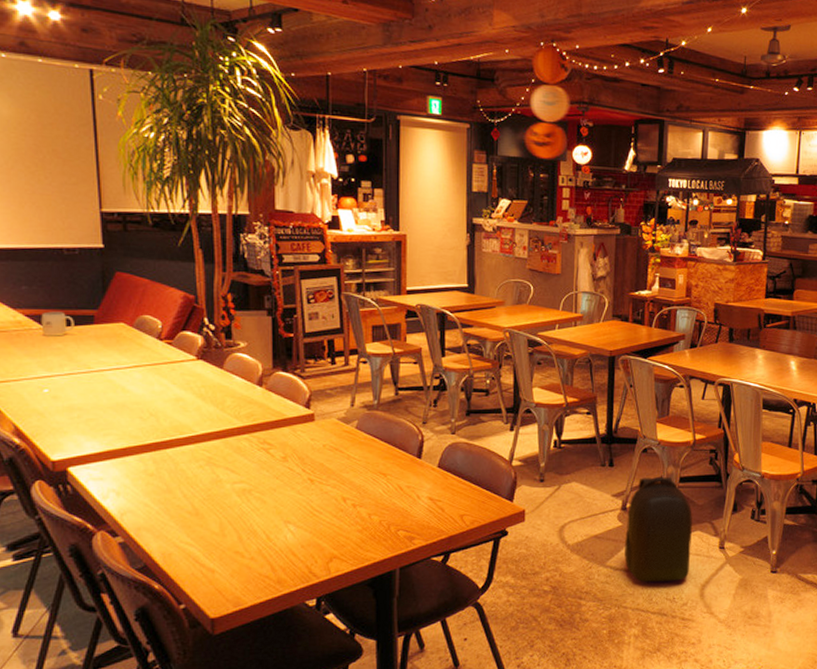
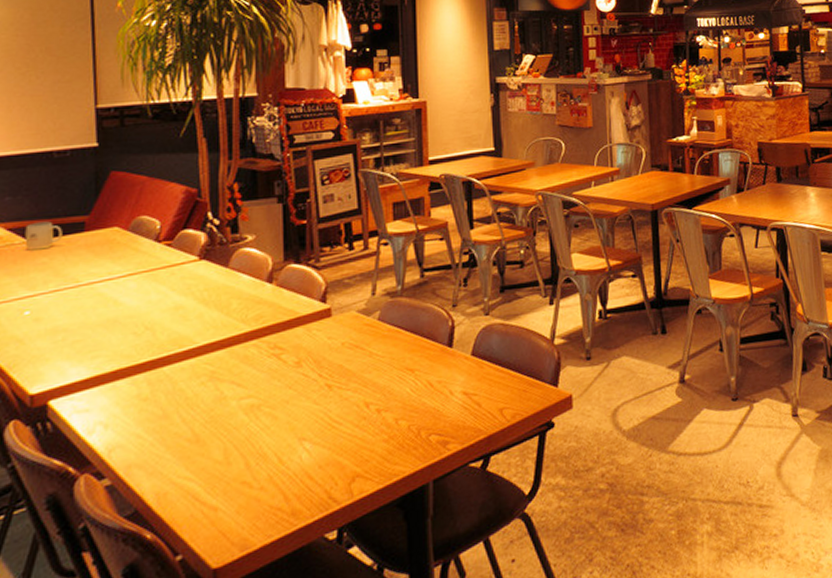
backpack: present [624,477,693,582] -> none [686,339,762,467]

